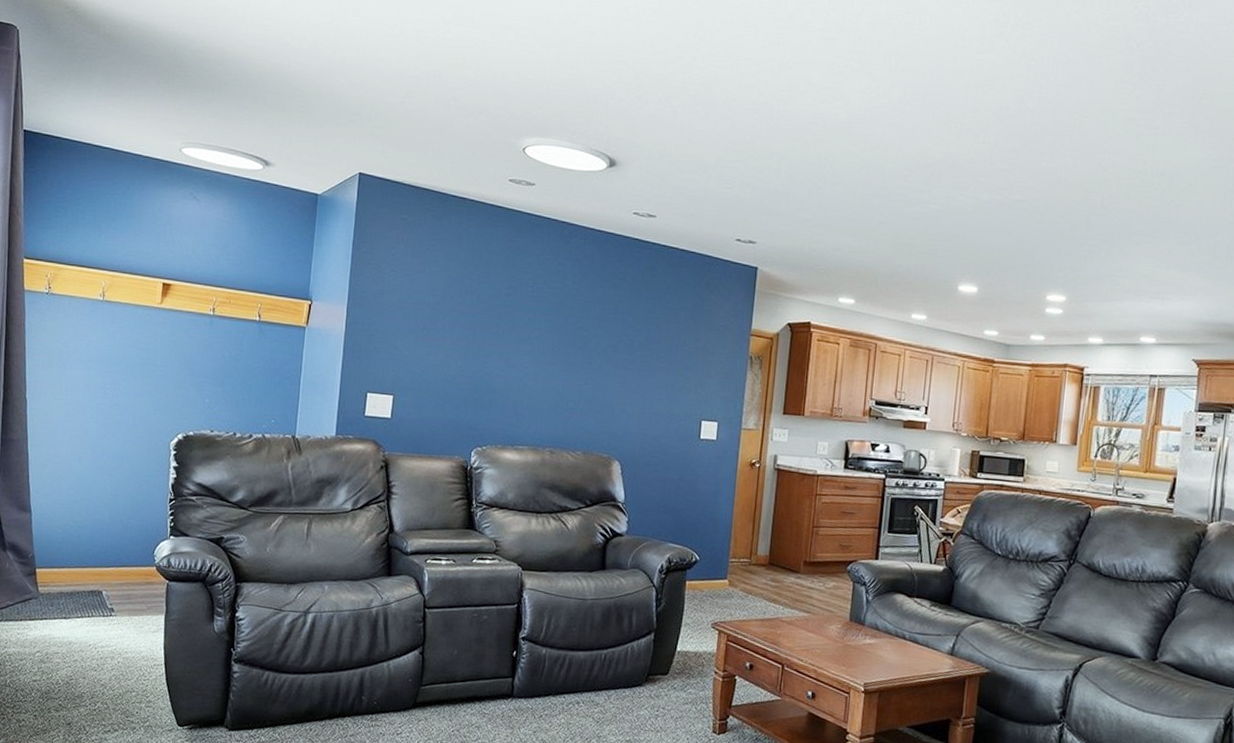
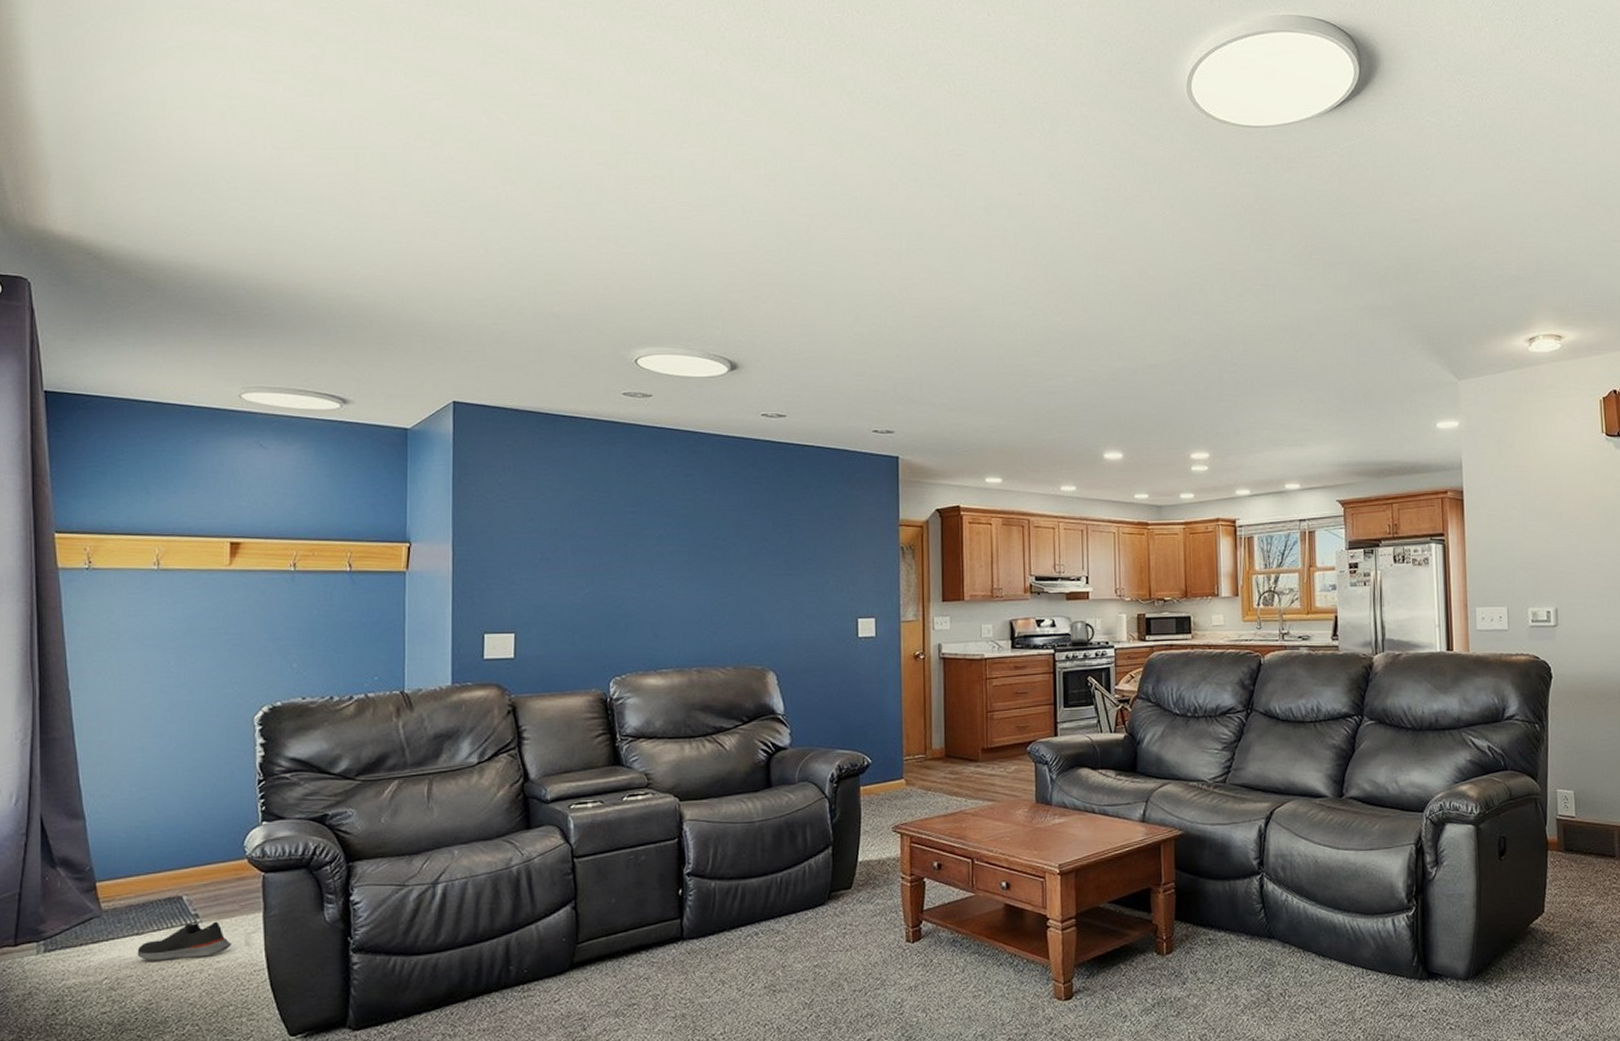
shoe: none [63,615,138,647] -> present [137,921,232,962]

